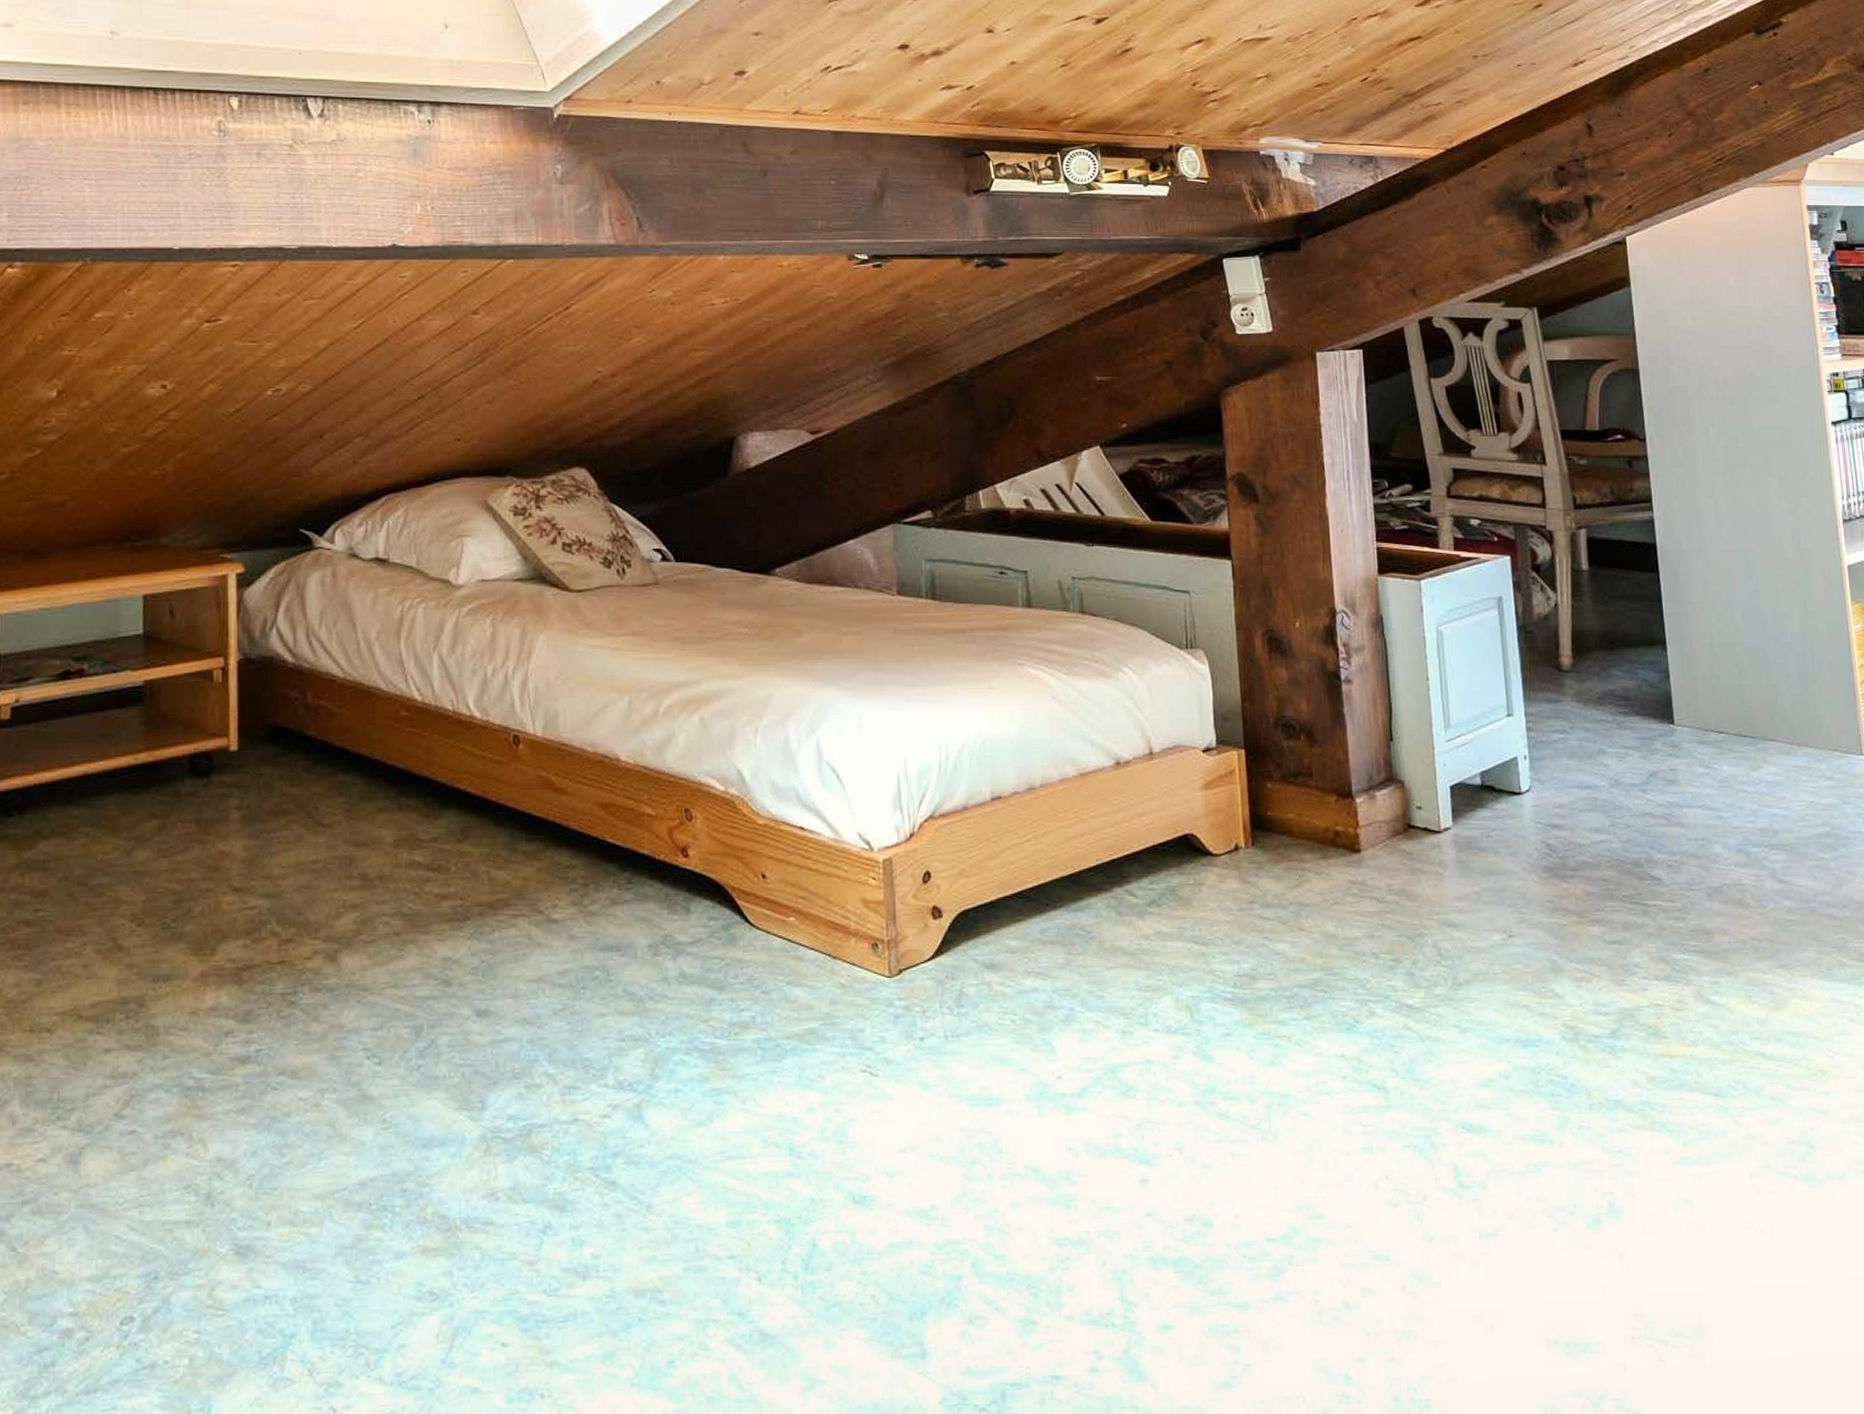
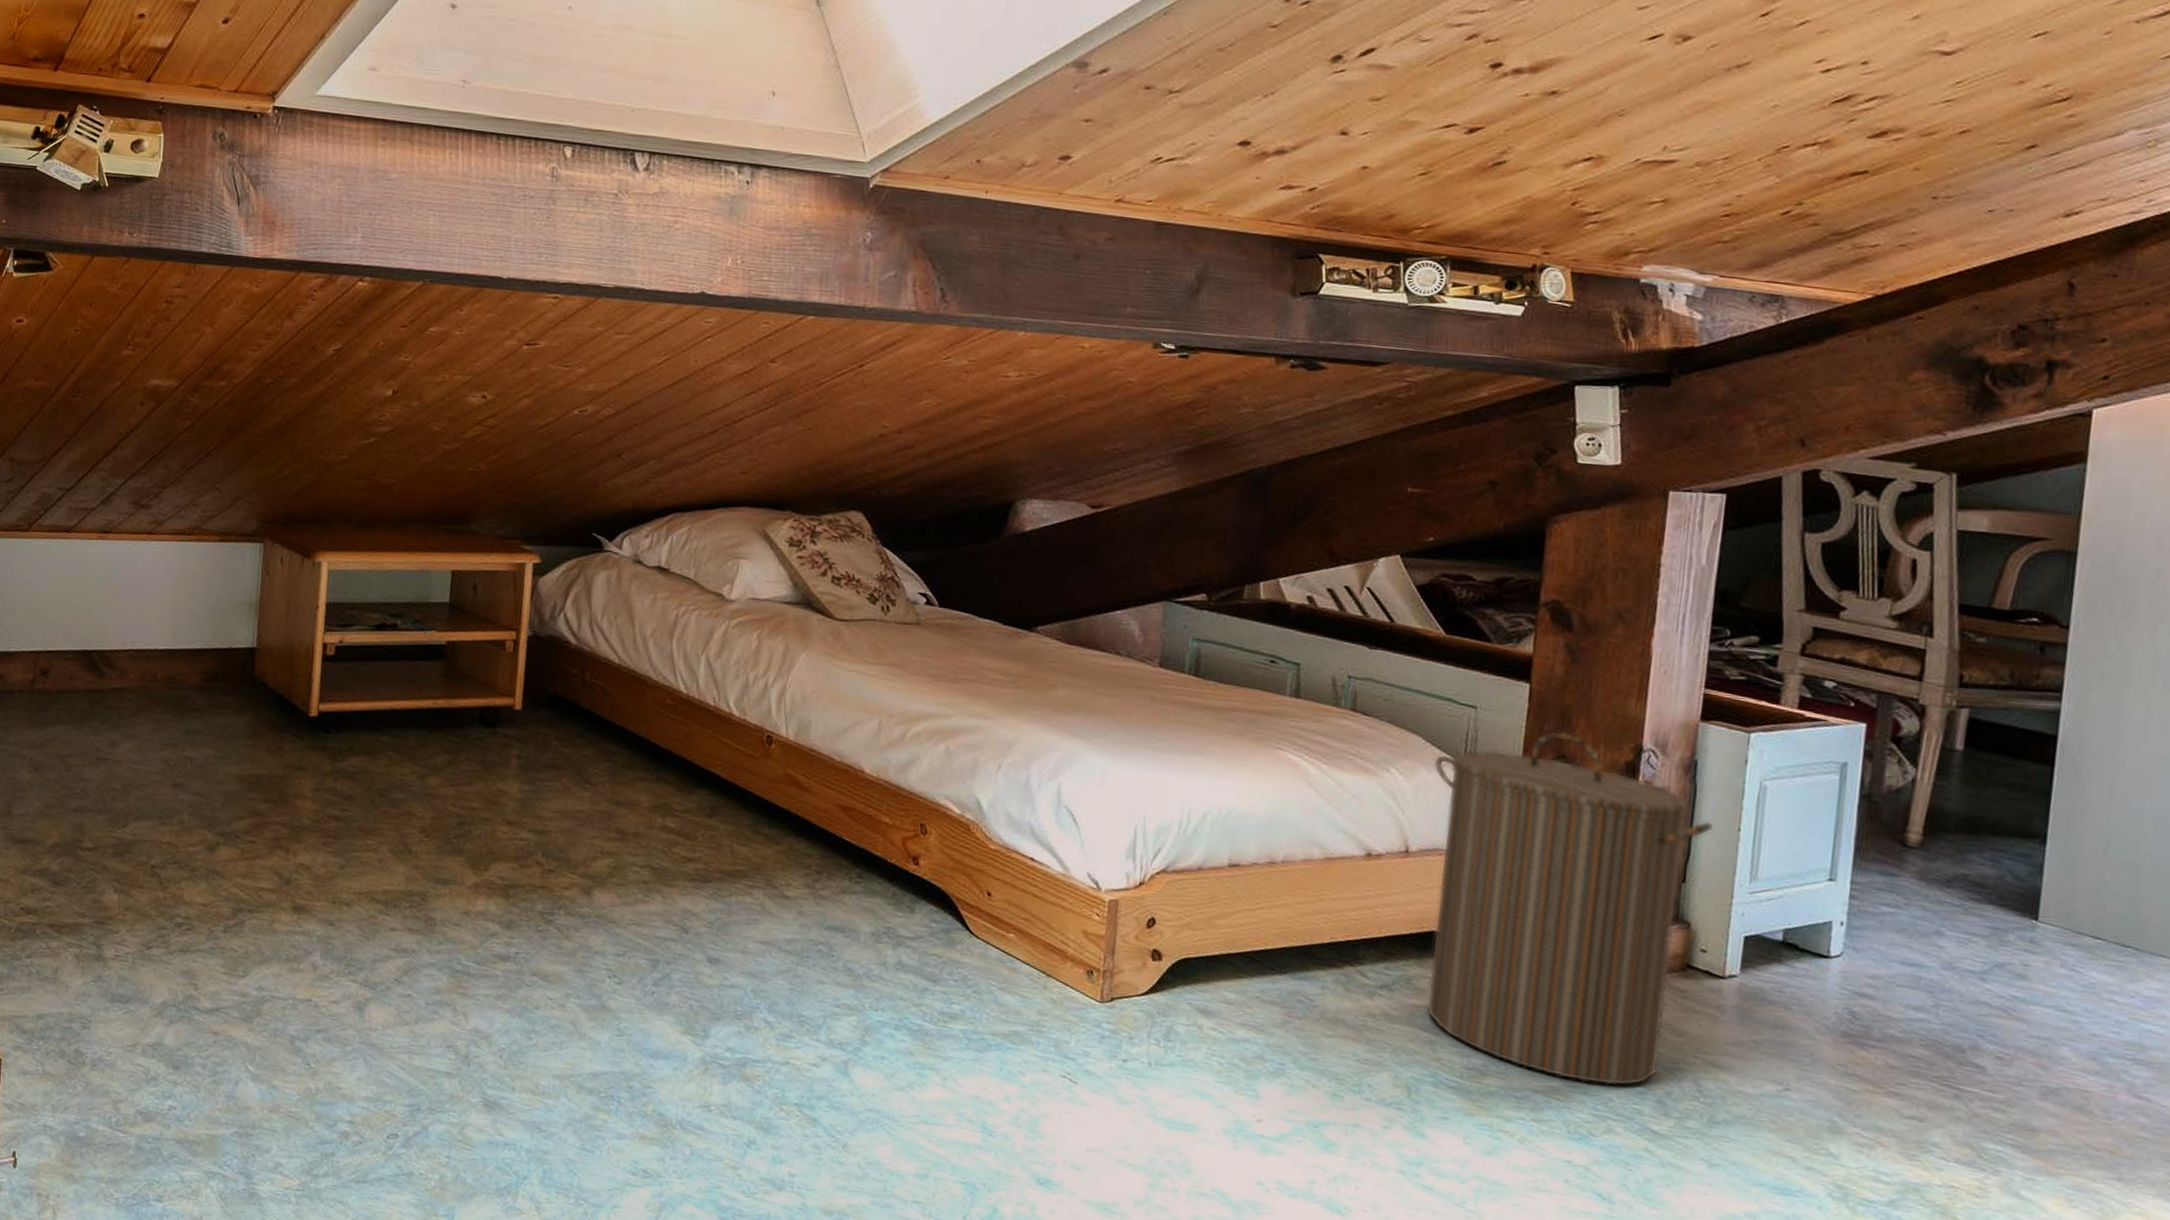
laundry hamper: none [1160,604,1407,968] -> present [1425,731,1714,1087]

